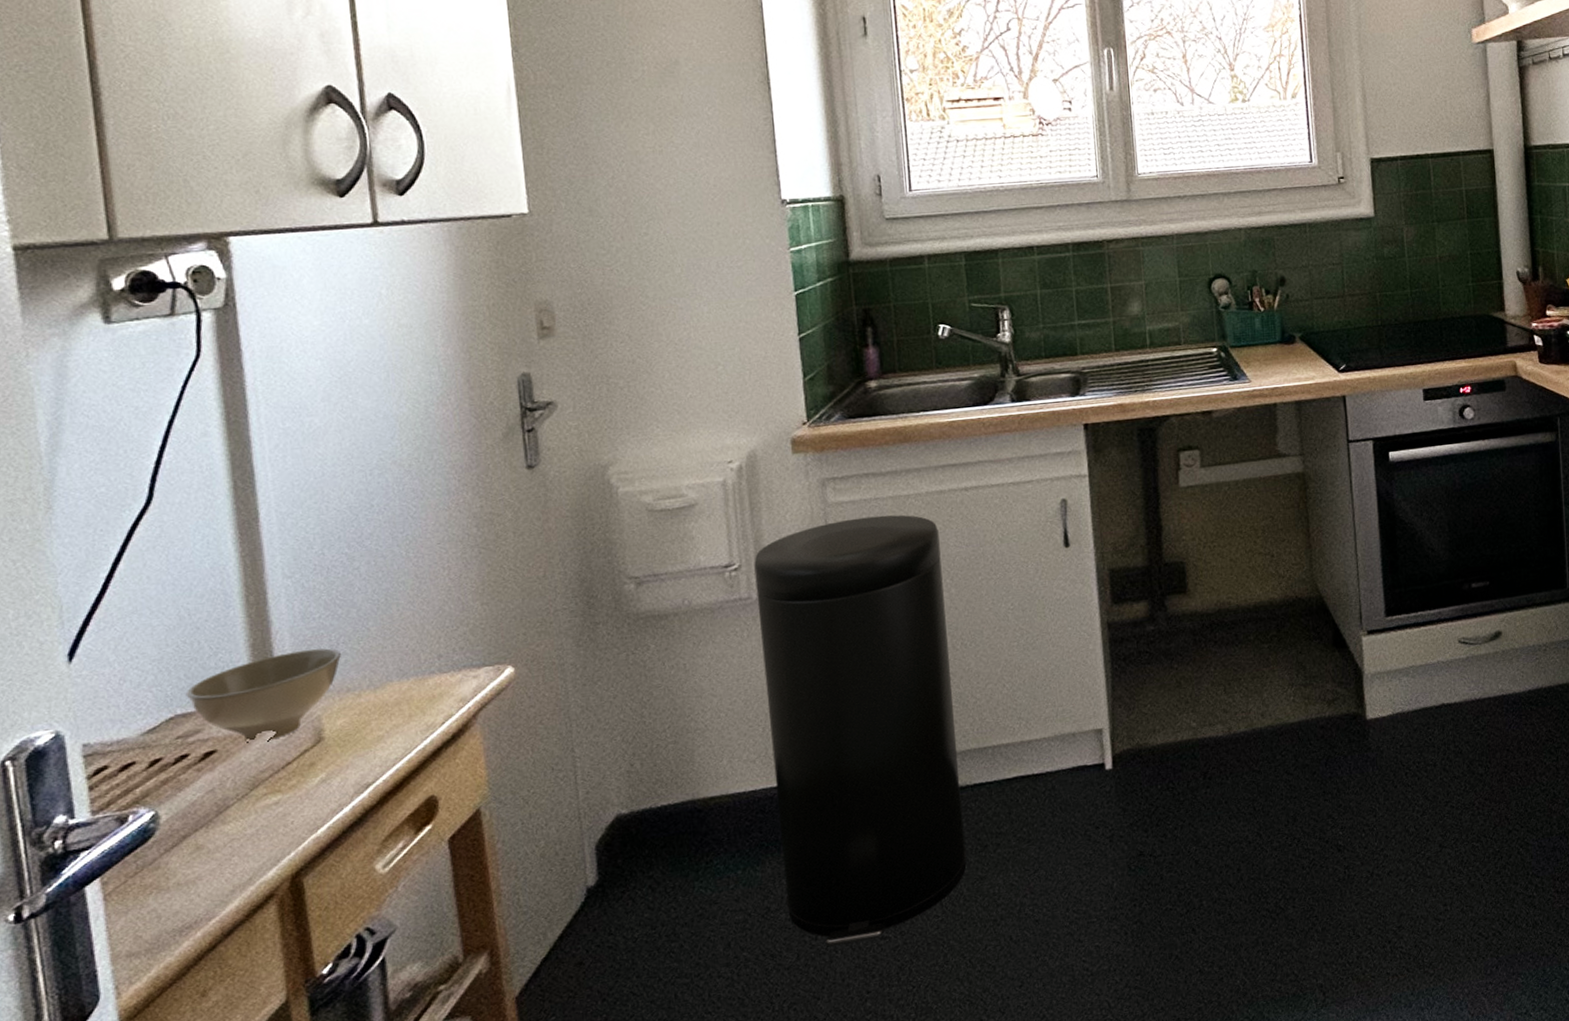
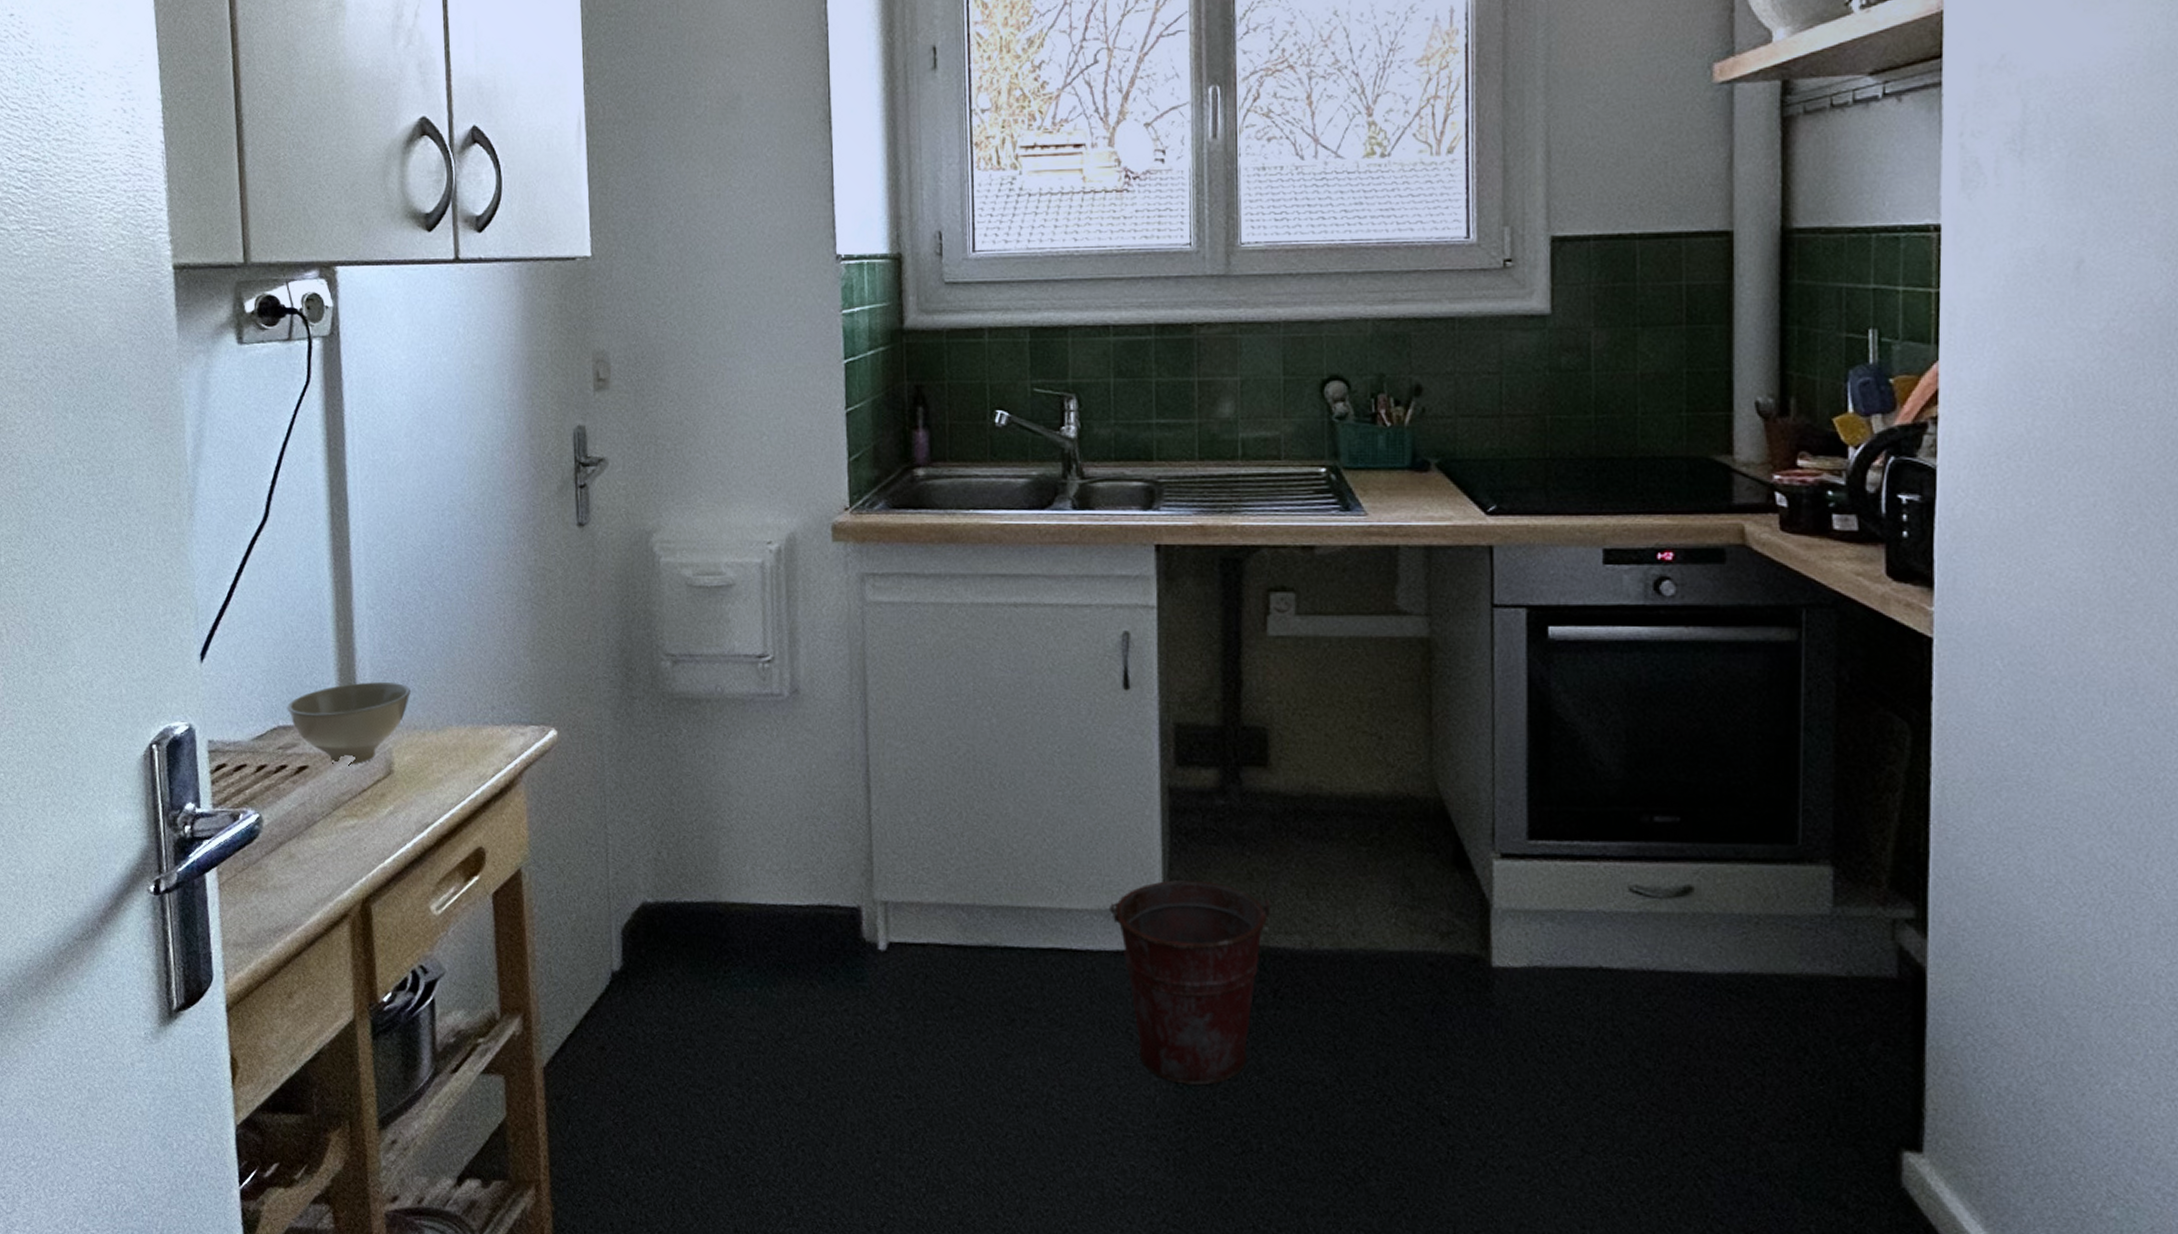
pedal bin: present [754,515,967,947] -> none [787,622,992,1096]
bucket: none [1063,694,1197,868] -> present [1108,880,1272,1086]

